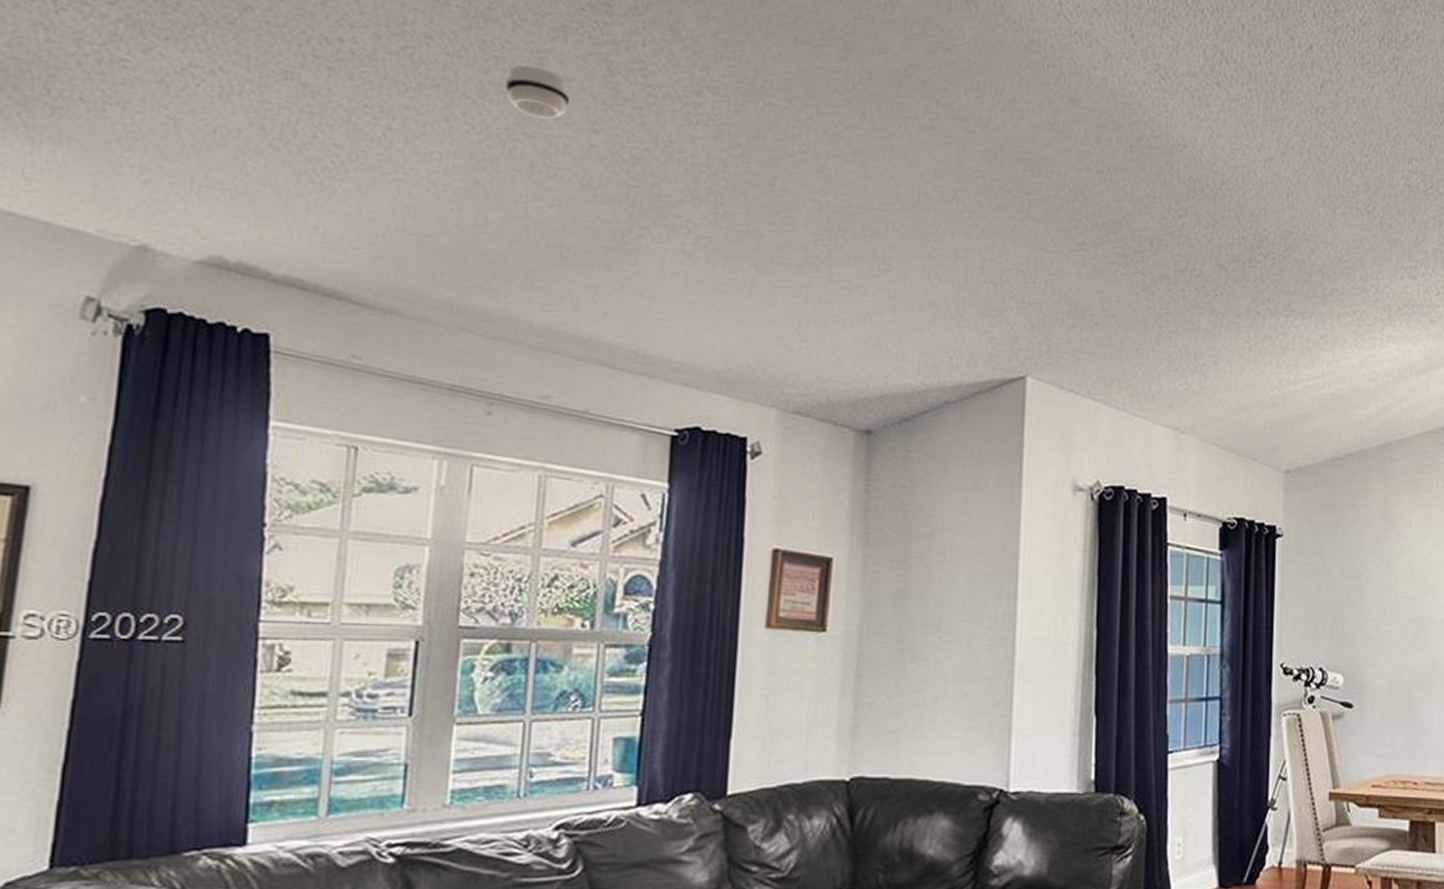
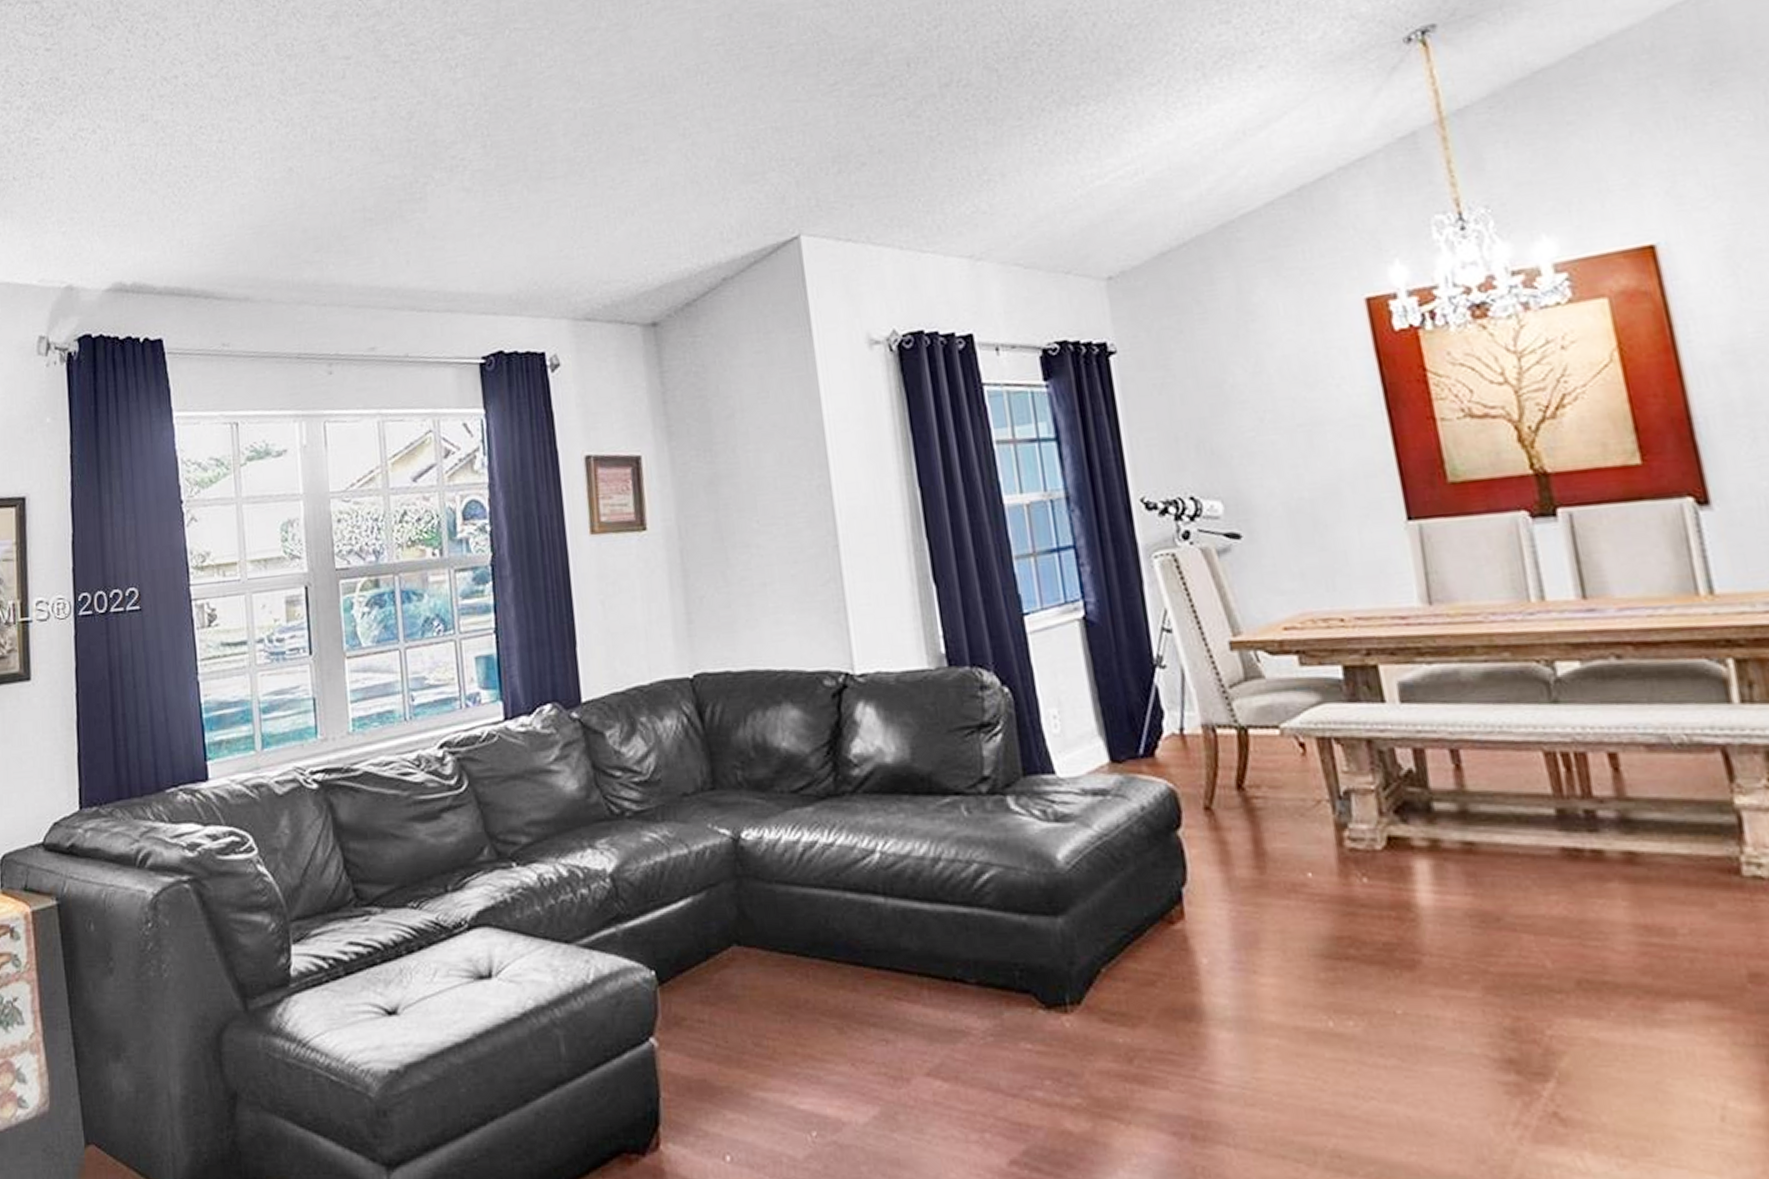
smoke detector: present [505,65,572,119] -> none [299,54,352,100]

